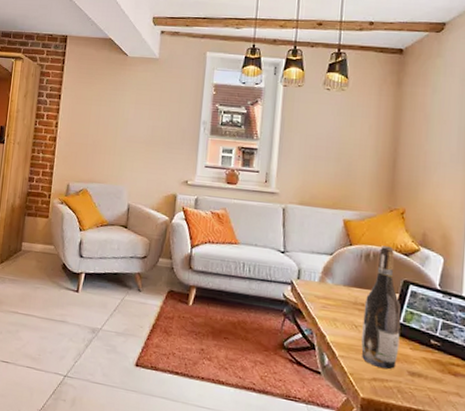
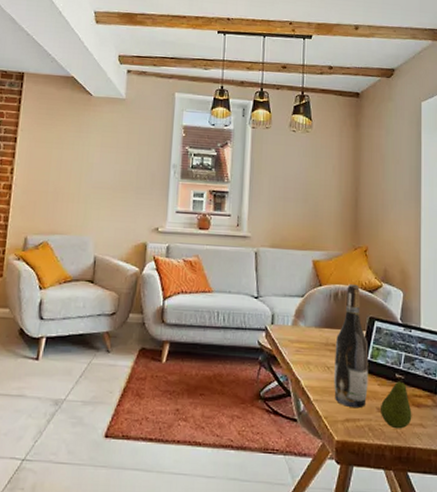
fruit: none [412,344,448,396] -> present [381,377,412,429]

